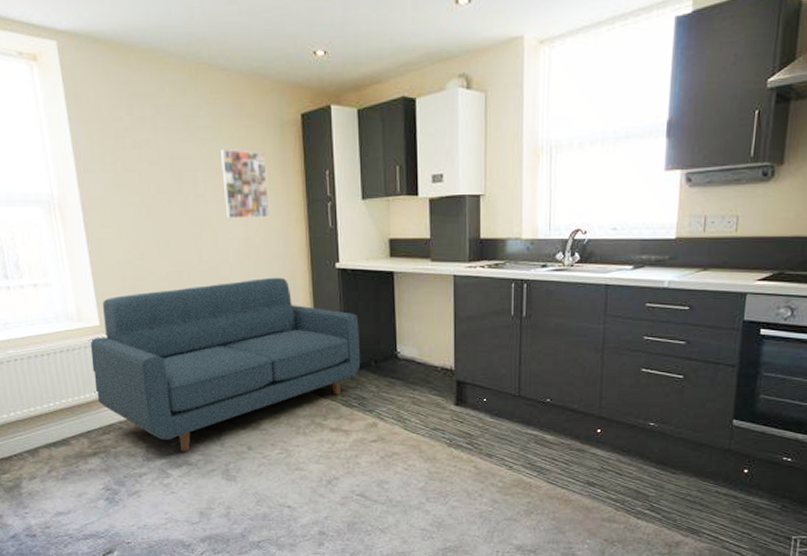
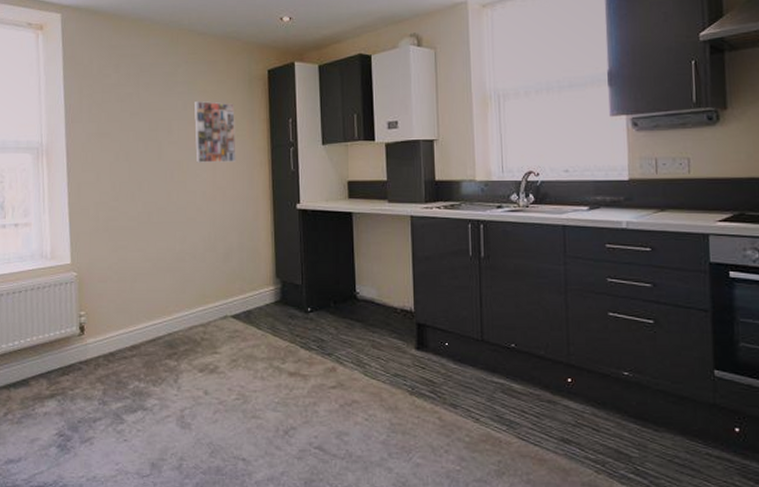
sofa: present [88,277,361,452] -> none [58,217,320,396]

